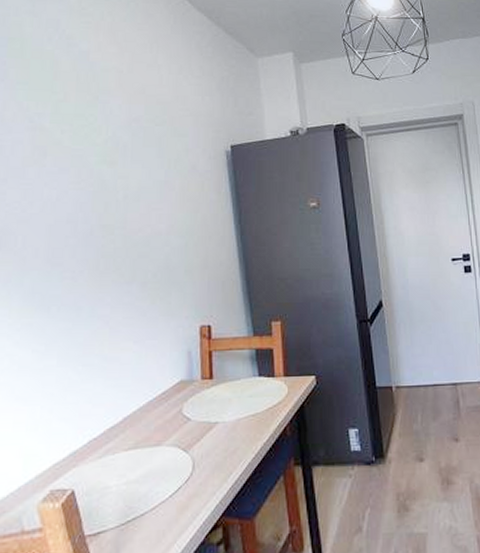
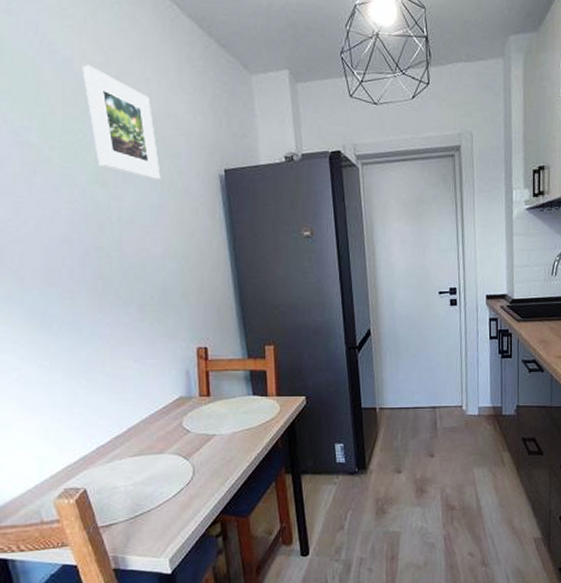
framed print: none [97,55,168,158] -> present [82,65,161,181]

